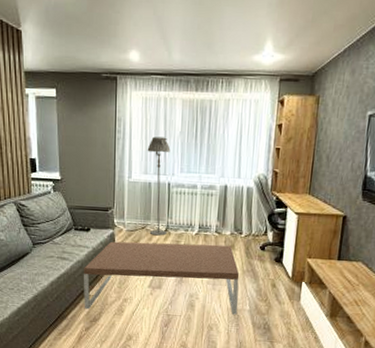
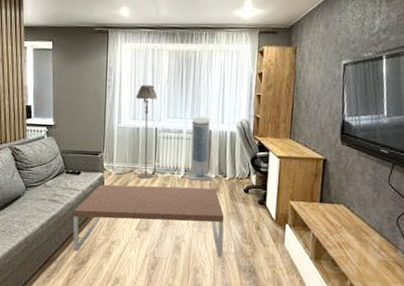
air purifier: none [201,171,228,238] -> present [187,116,212,181]

